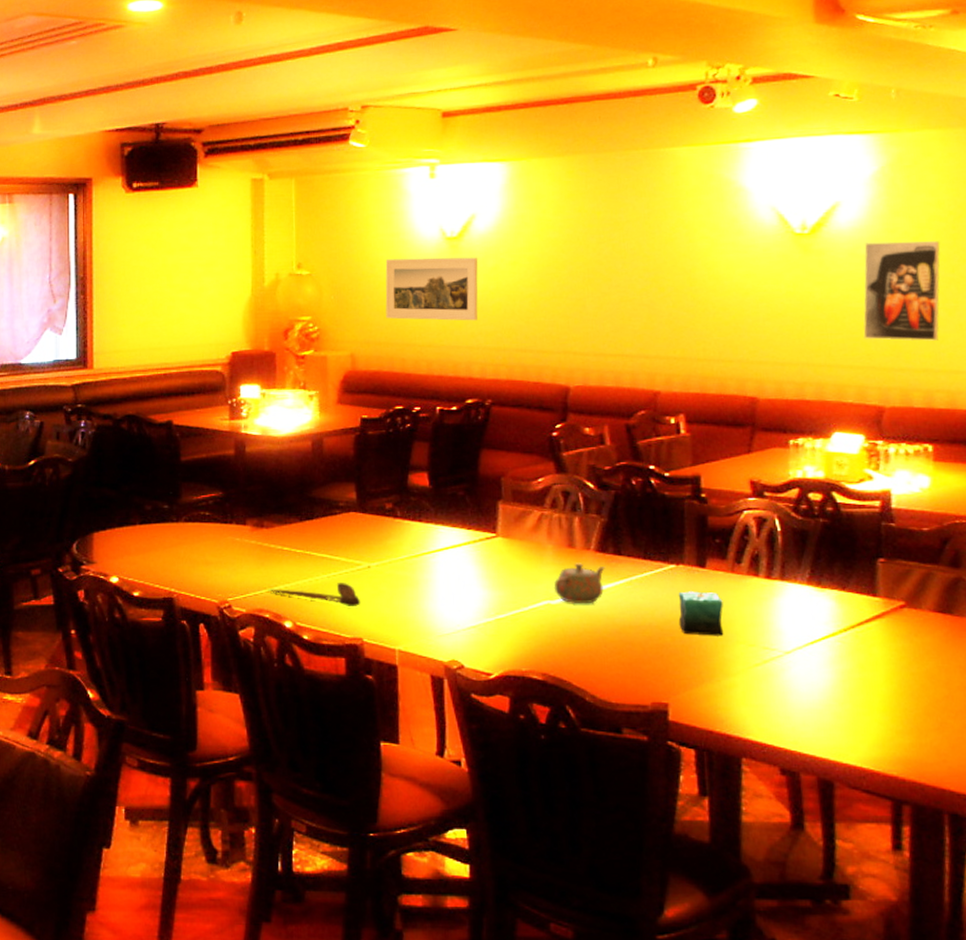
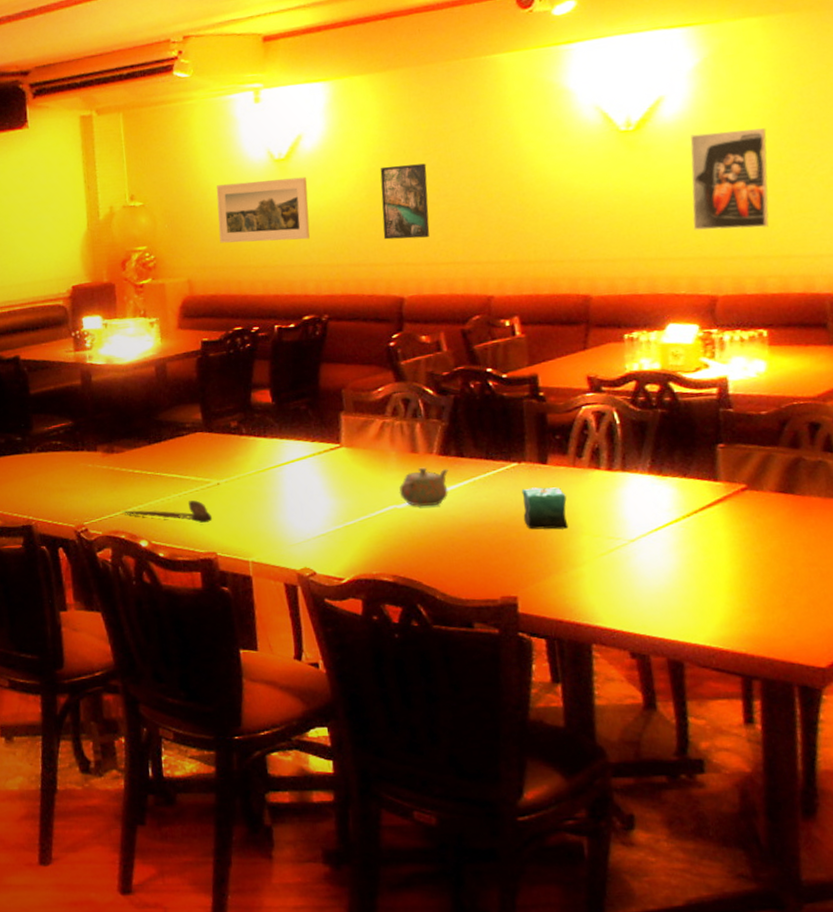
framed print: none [552,252,600,328] -> present [380,163,430,240]

